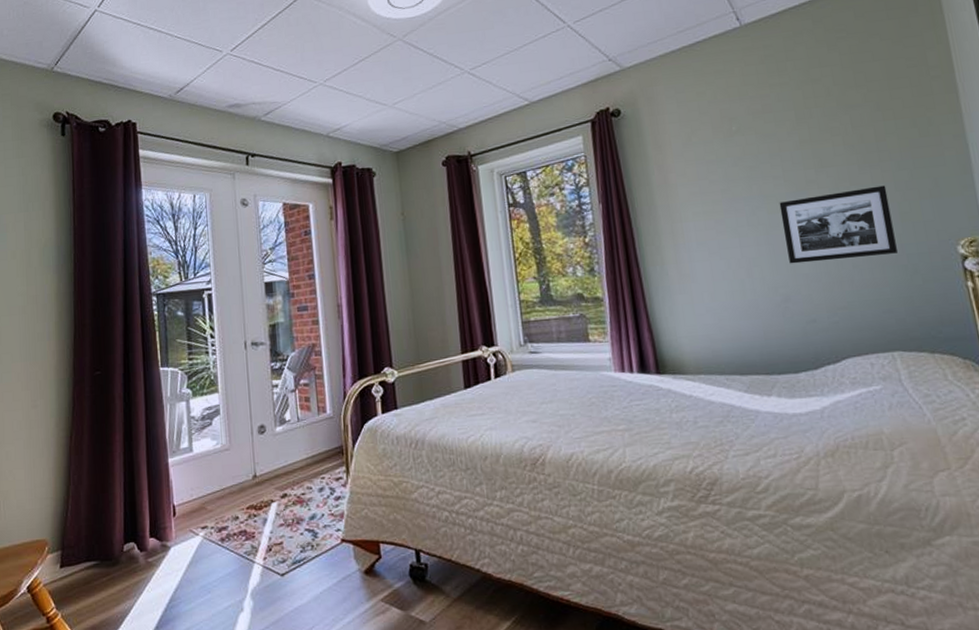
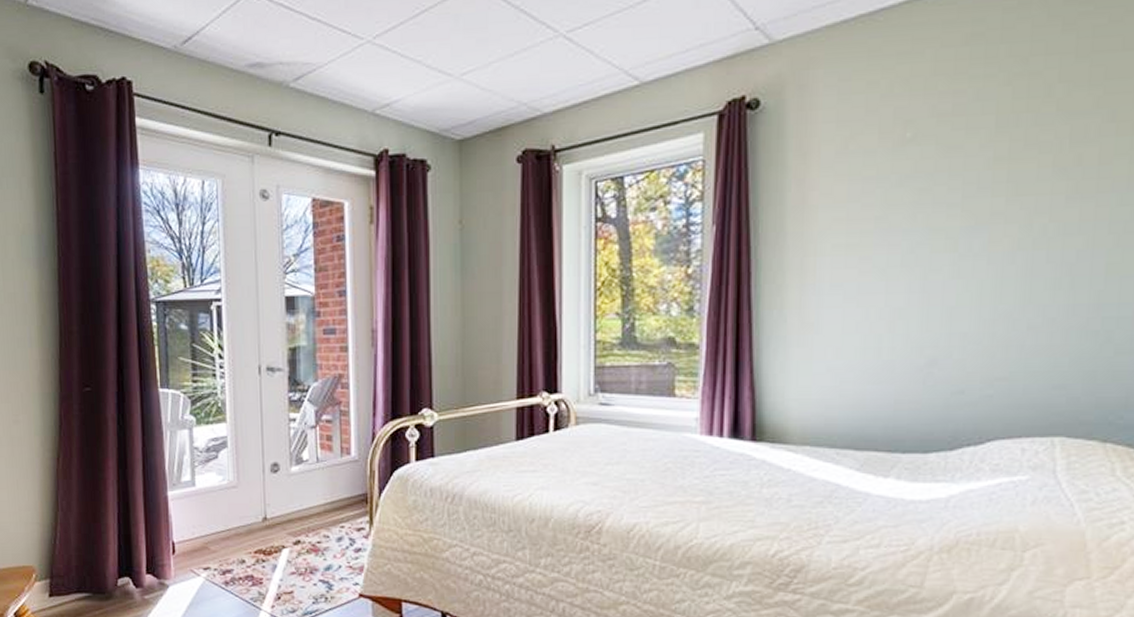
picture frame: present [779,185,898,264] -> none [946,225,1097,319]

